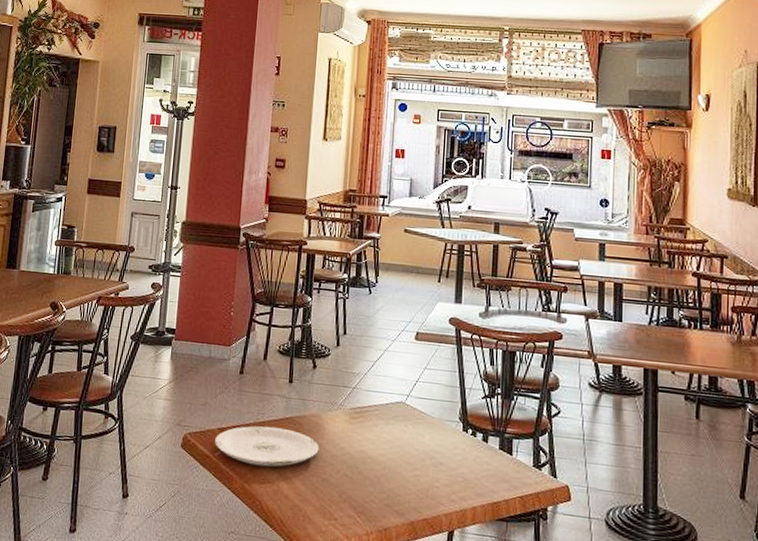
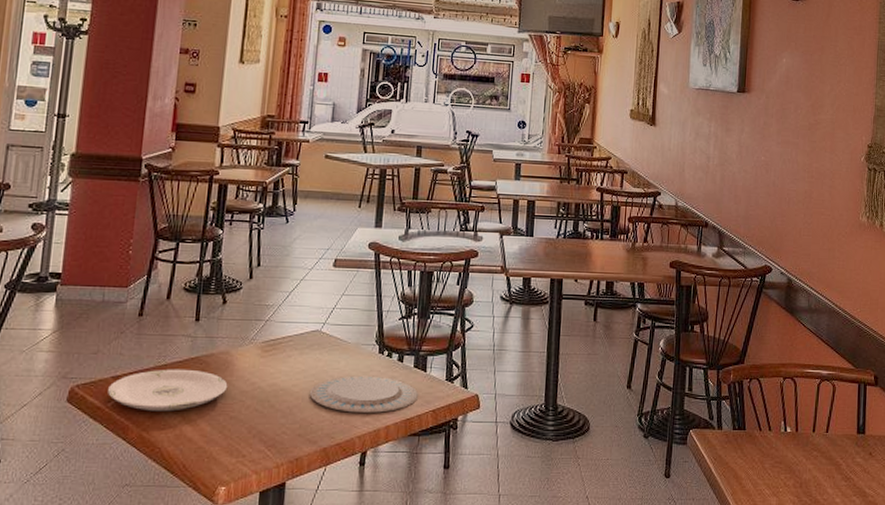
plate: none [395,450,506,493] -> present [309,375,419,413]

